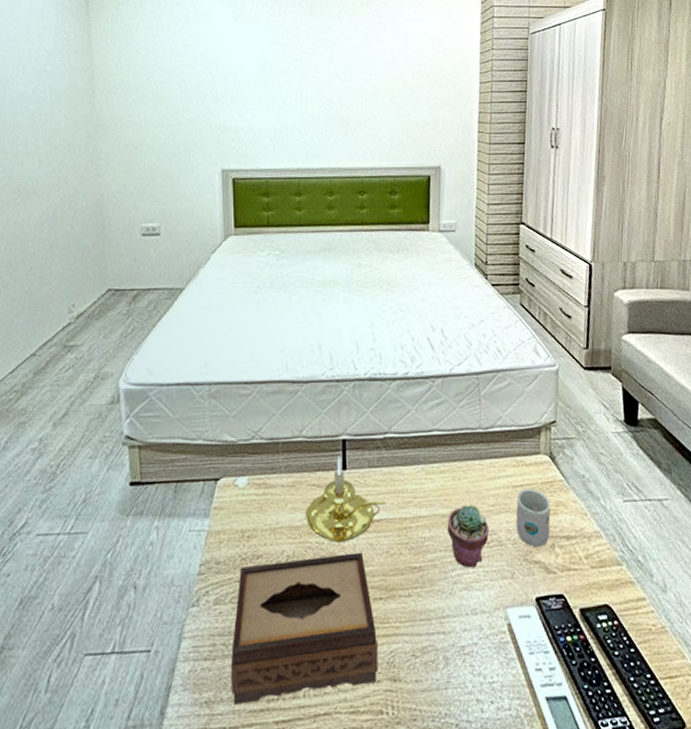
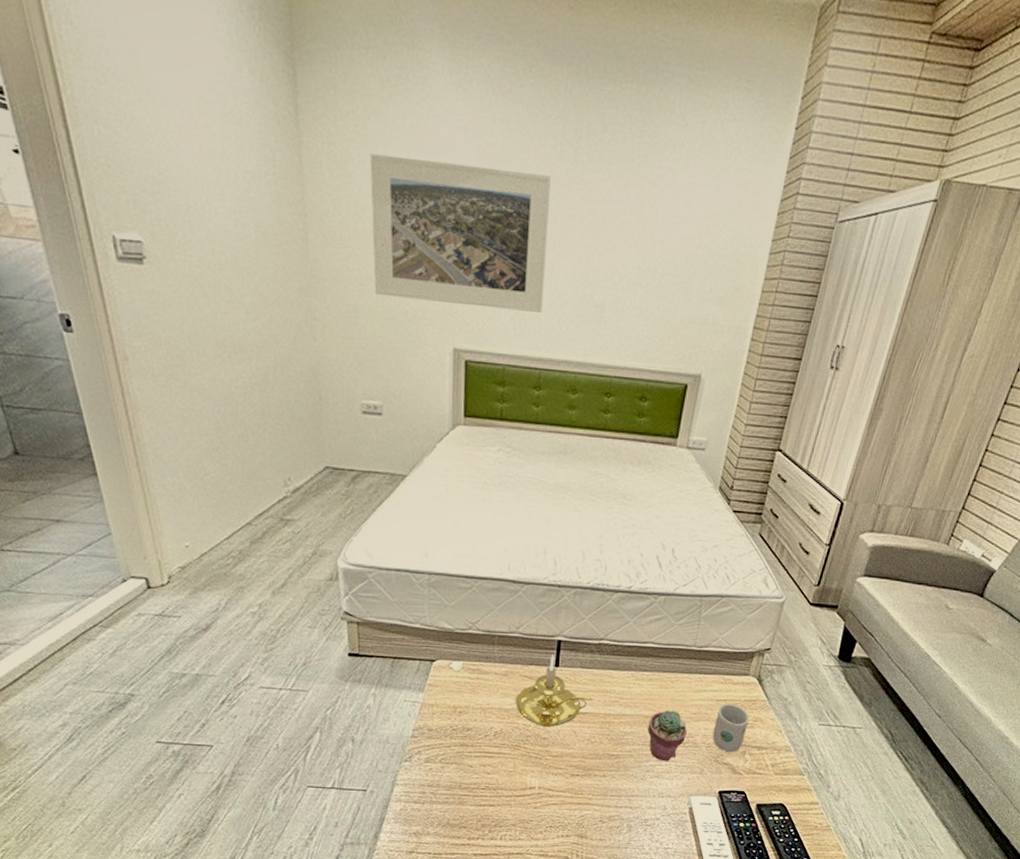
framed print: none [146,26,296,134] -> present [369,153,551,313]
tissue box: present [230,552,378,705] -> none [437,735,571,838]

